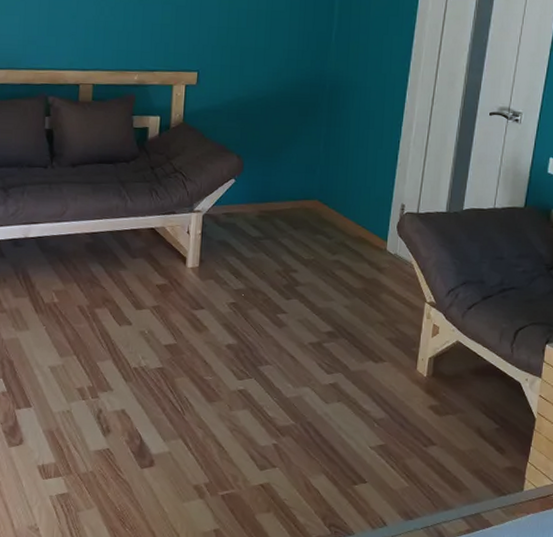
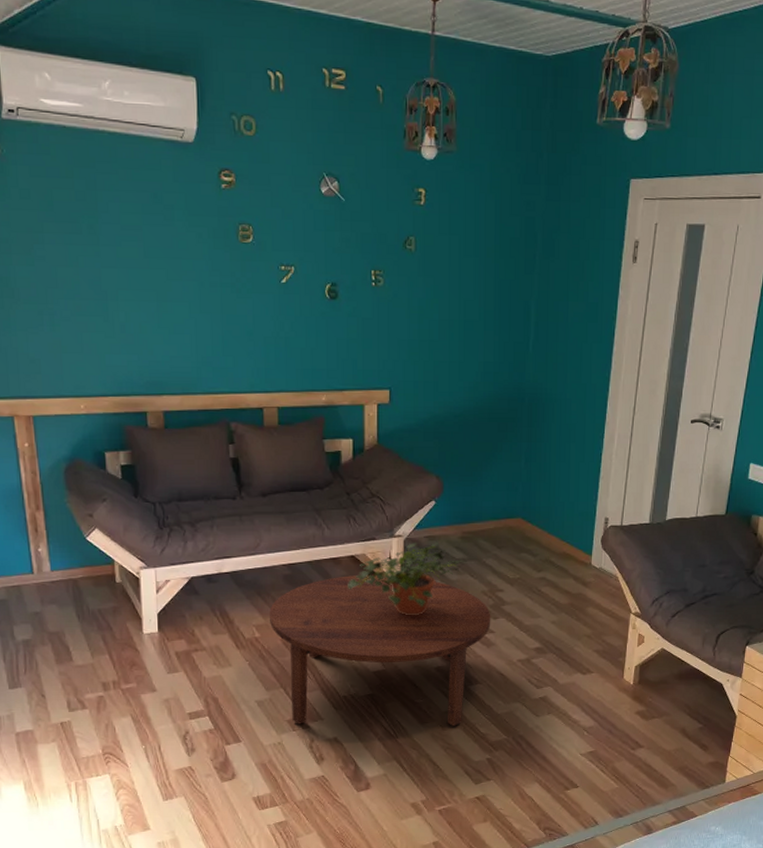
coffee table: none [69,247,284,407] -> present [270,574,491,726]
potted plant: none [145,219,262,291] -> present [348,543,466,616]

